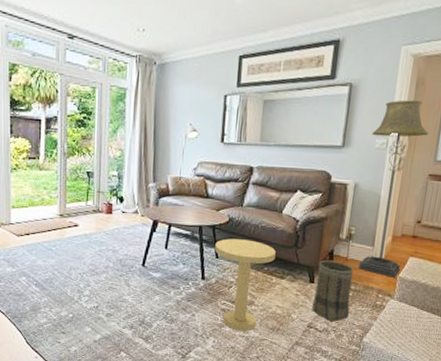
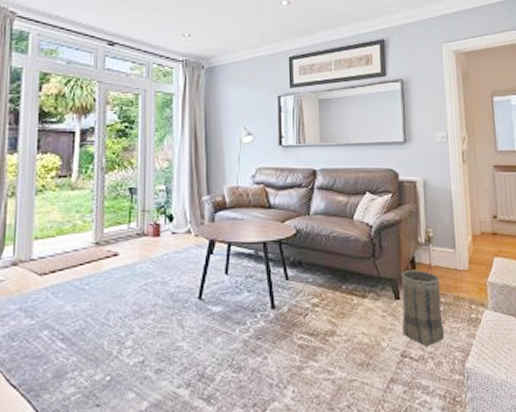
side table: present [215,238,276,331] -> none [283,253,353,373]
floor lamp: present [359,100,429,277] -> none [431,93,488,283]

